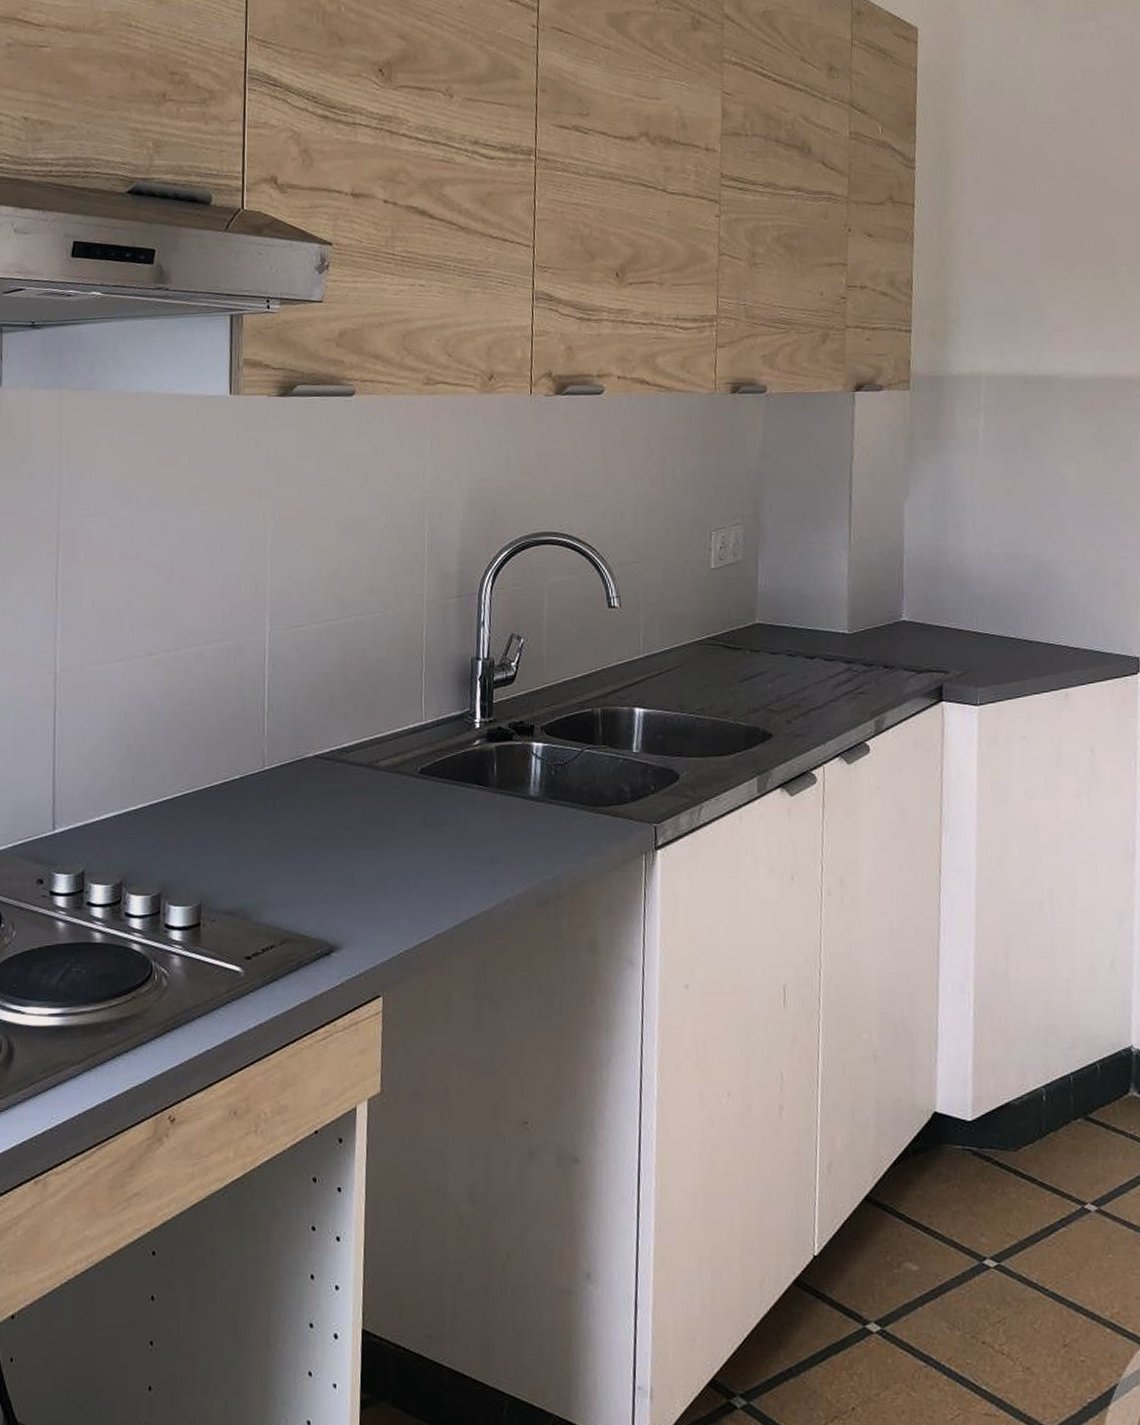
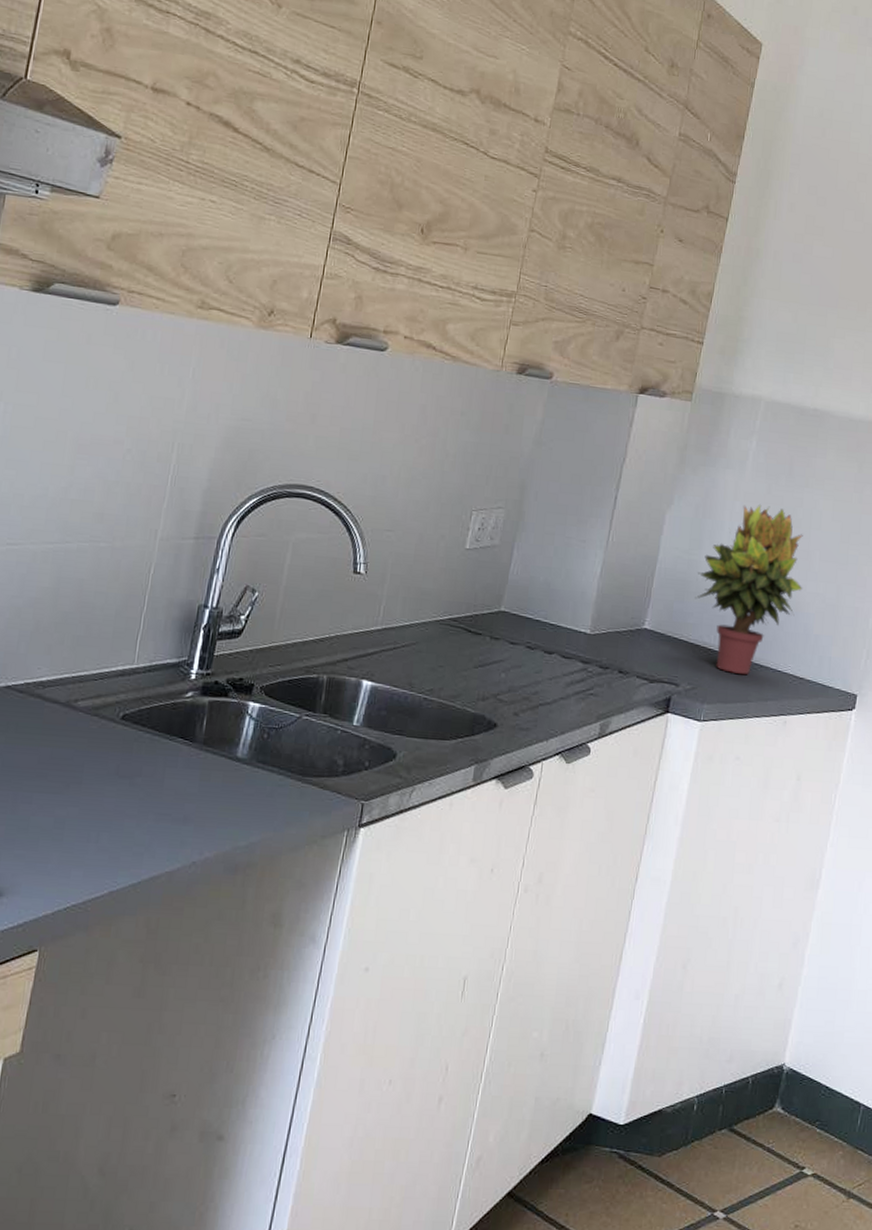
potted plant: none [948,479,1061,654] -> present [695,504,803,675]

